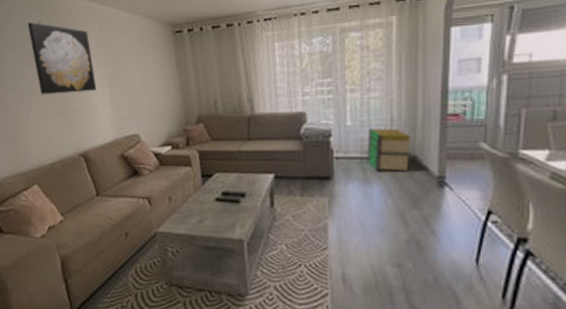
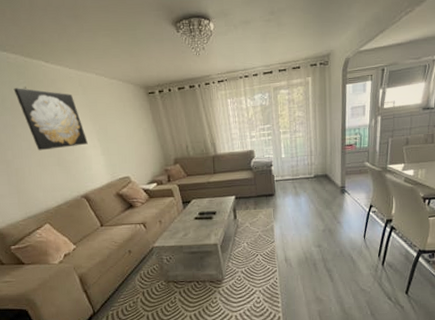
storage bin: present [367,127,411,172] -> none [296,157,324,188]

